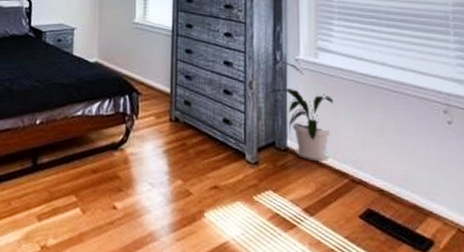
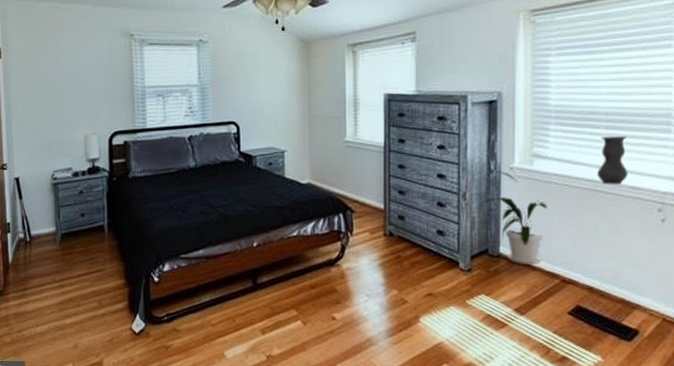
vase: none [381,34,412,83] -> present [597,136,628,185]

